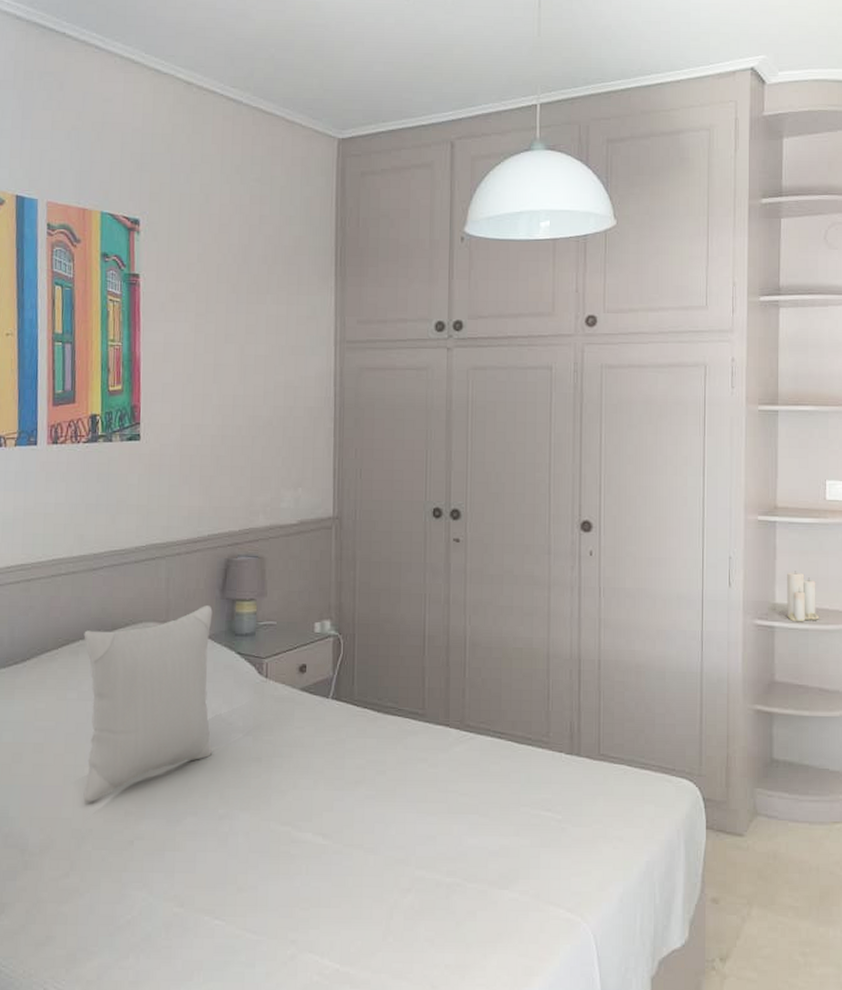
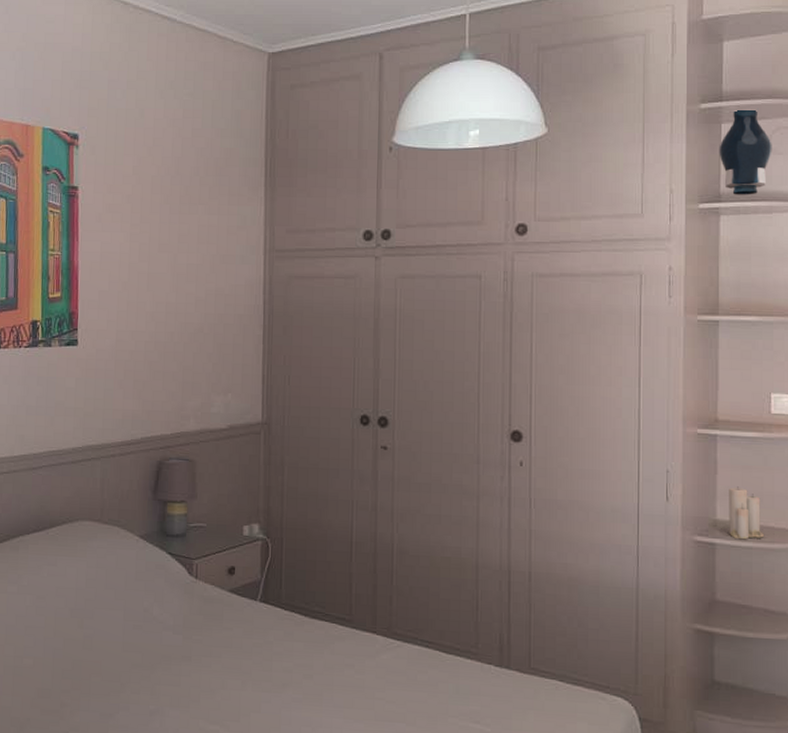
pillow: present [83,606,213,802] -> none [22,506,145,692]
vase: none [778,204,828,289] -> present [719,108,772,195]

